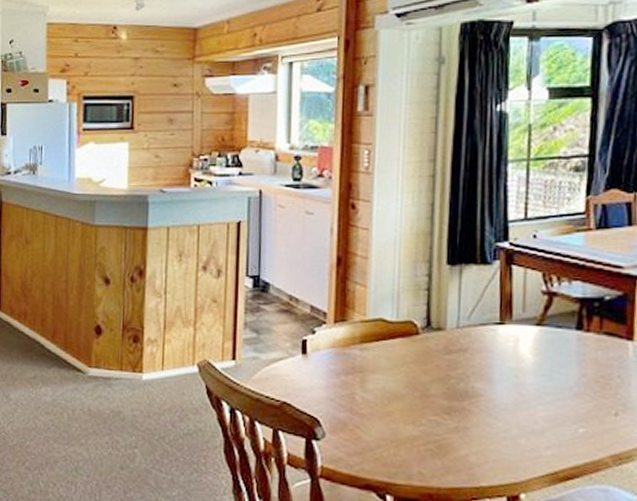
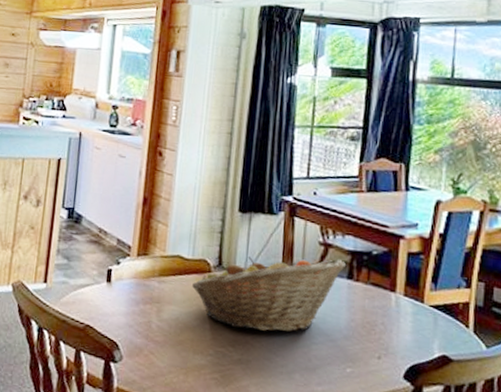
fruit basket: none [398,308,574,395] -> present [192,257,346,332]

